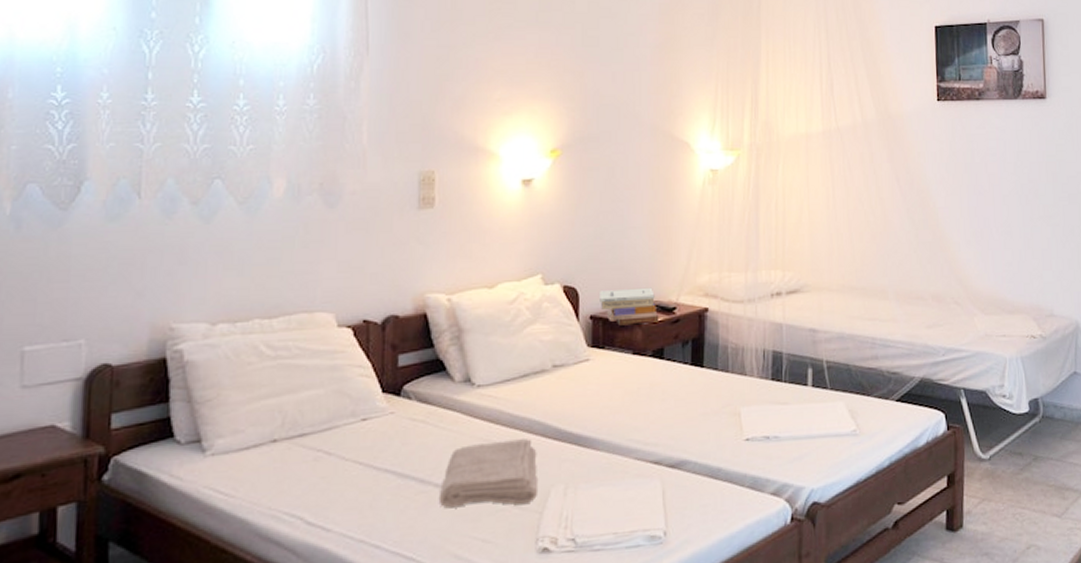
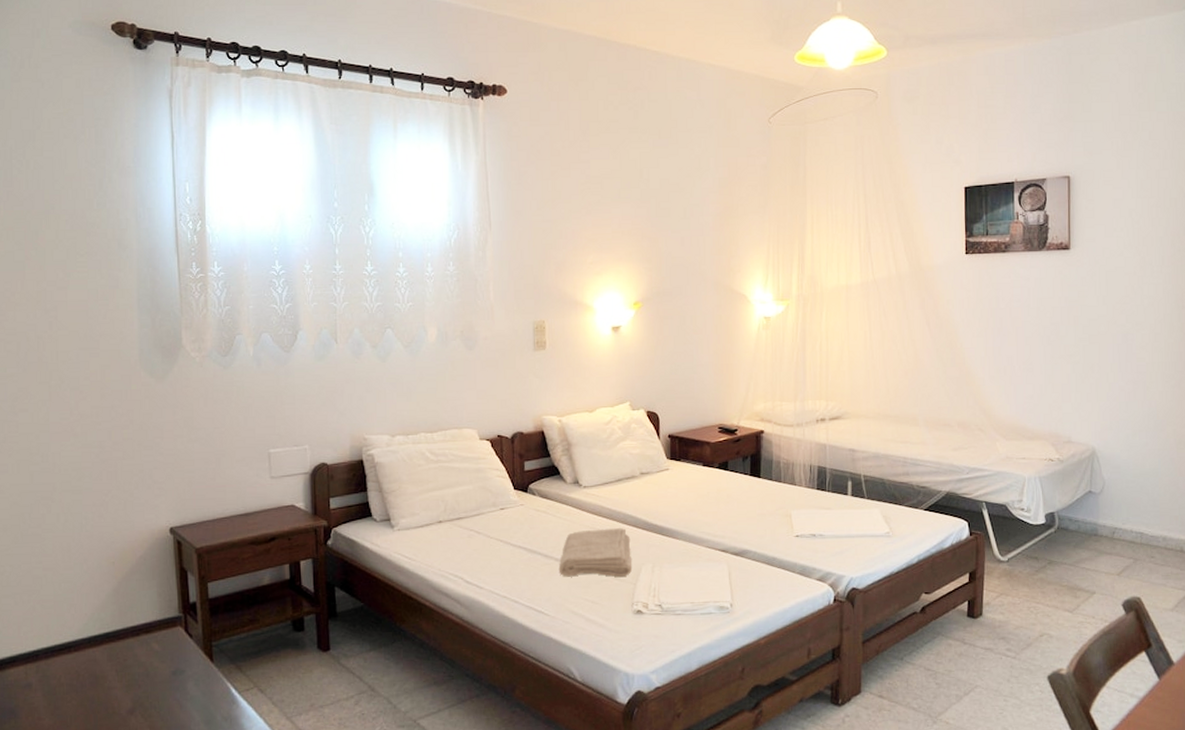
books: present [600,287,659,326] -> none [675,413,724,443]

